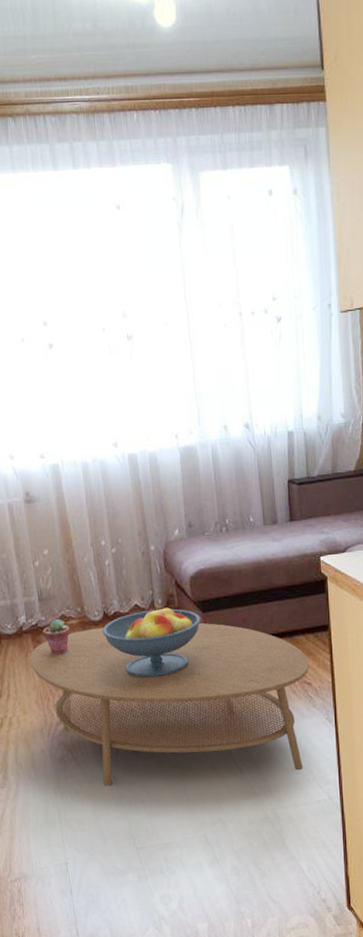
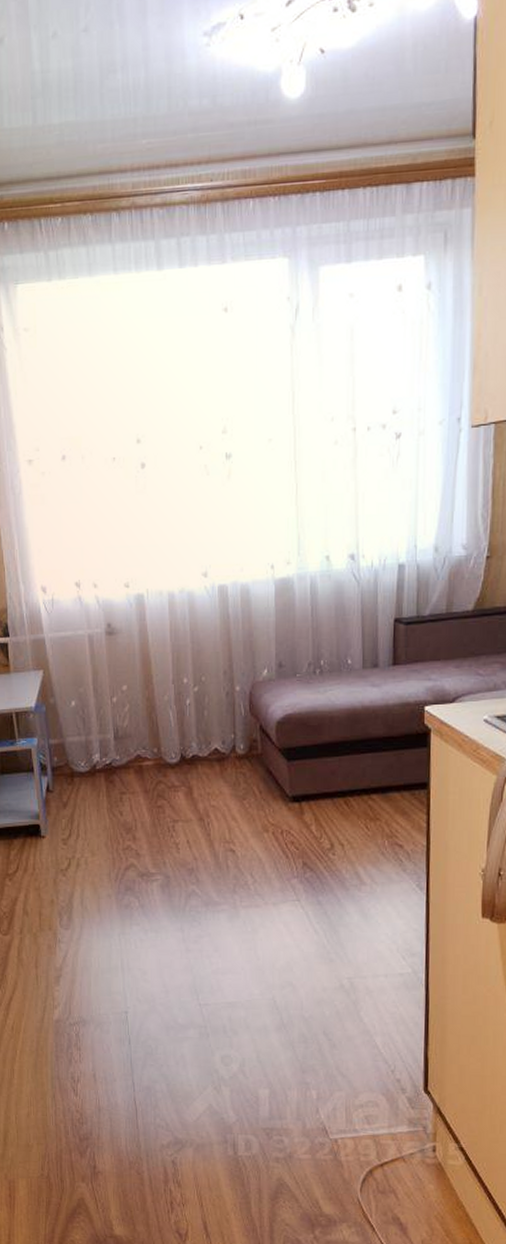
coffee table: present [30,623,309,786] -> none [102,771,402,939]
potted succulent: present [43,619,70,655] -> none [117,759,145,797]
fruit bowl: present [102,606,201,678] -> none [178,751,285,827]

